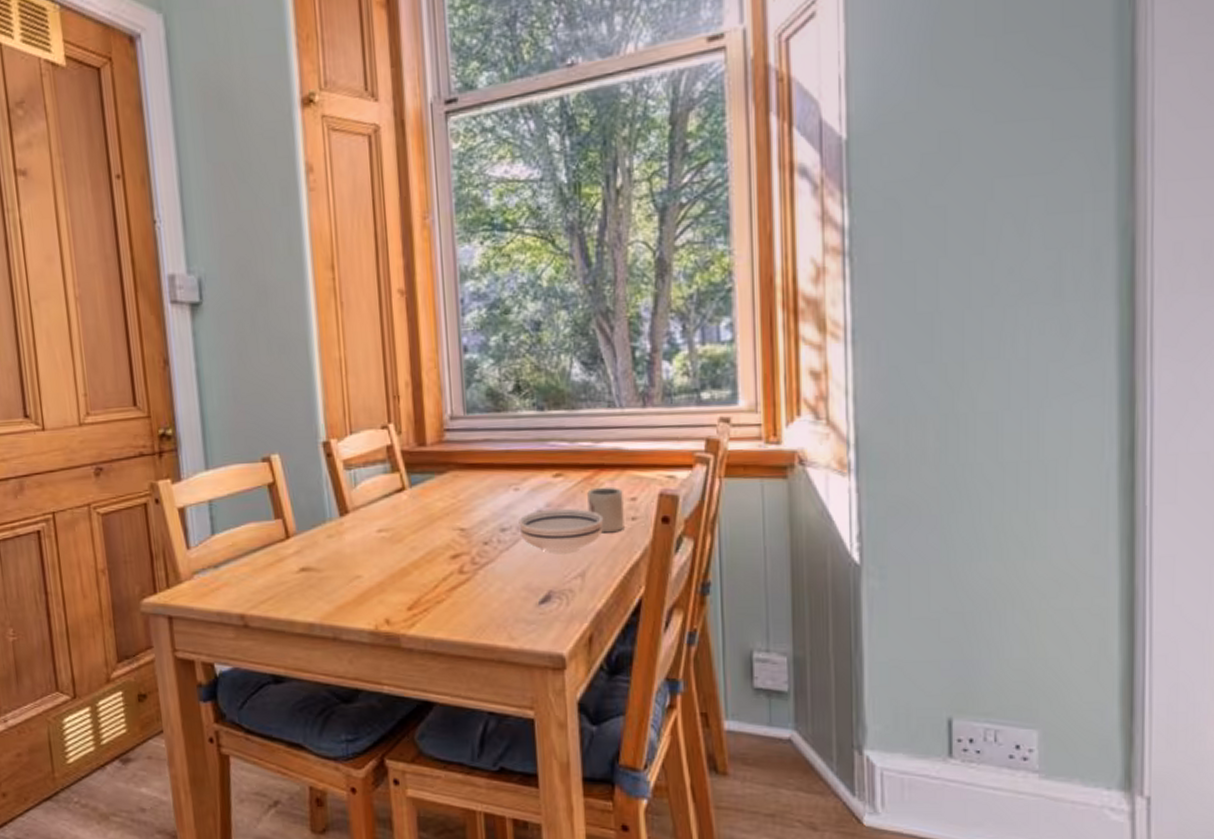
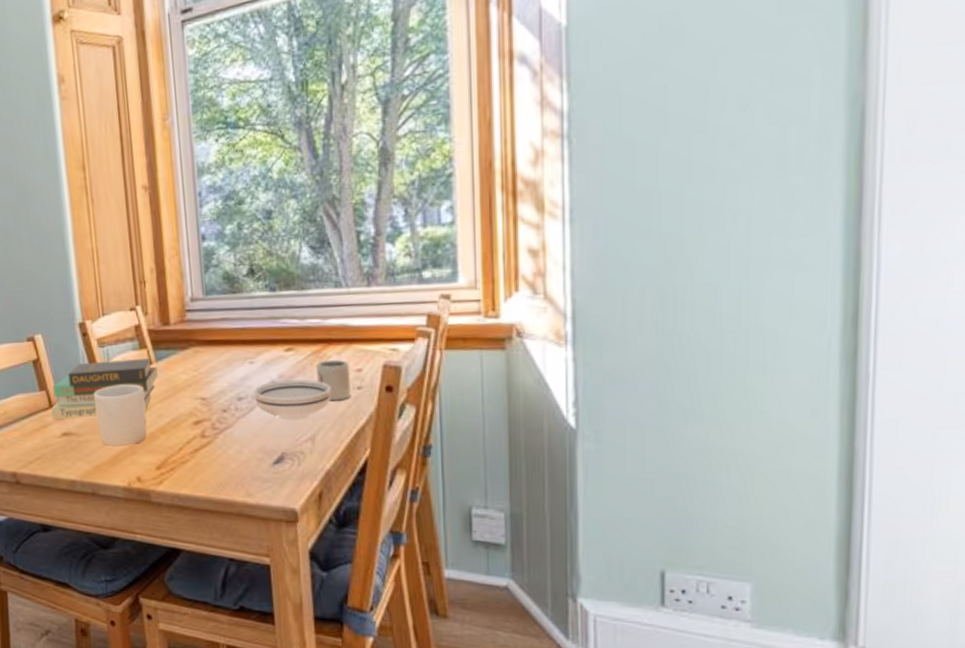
books: none [287,483,412,552] -> present [50,358,158,419]
mug: none [337,512,398,584] -> present [93,384,147,447]

